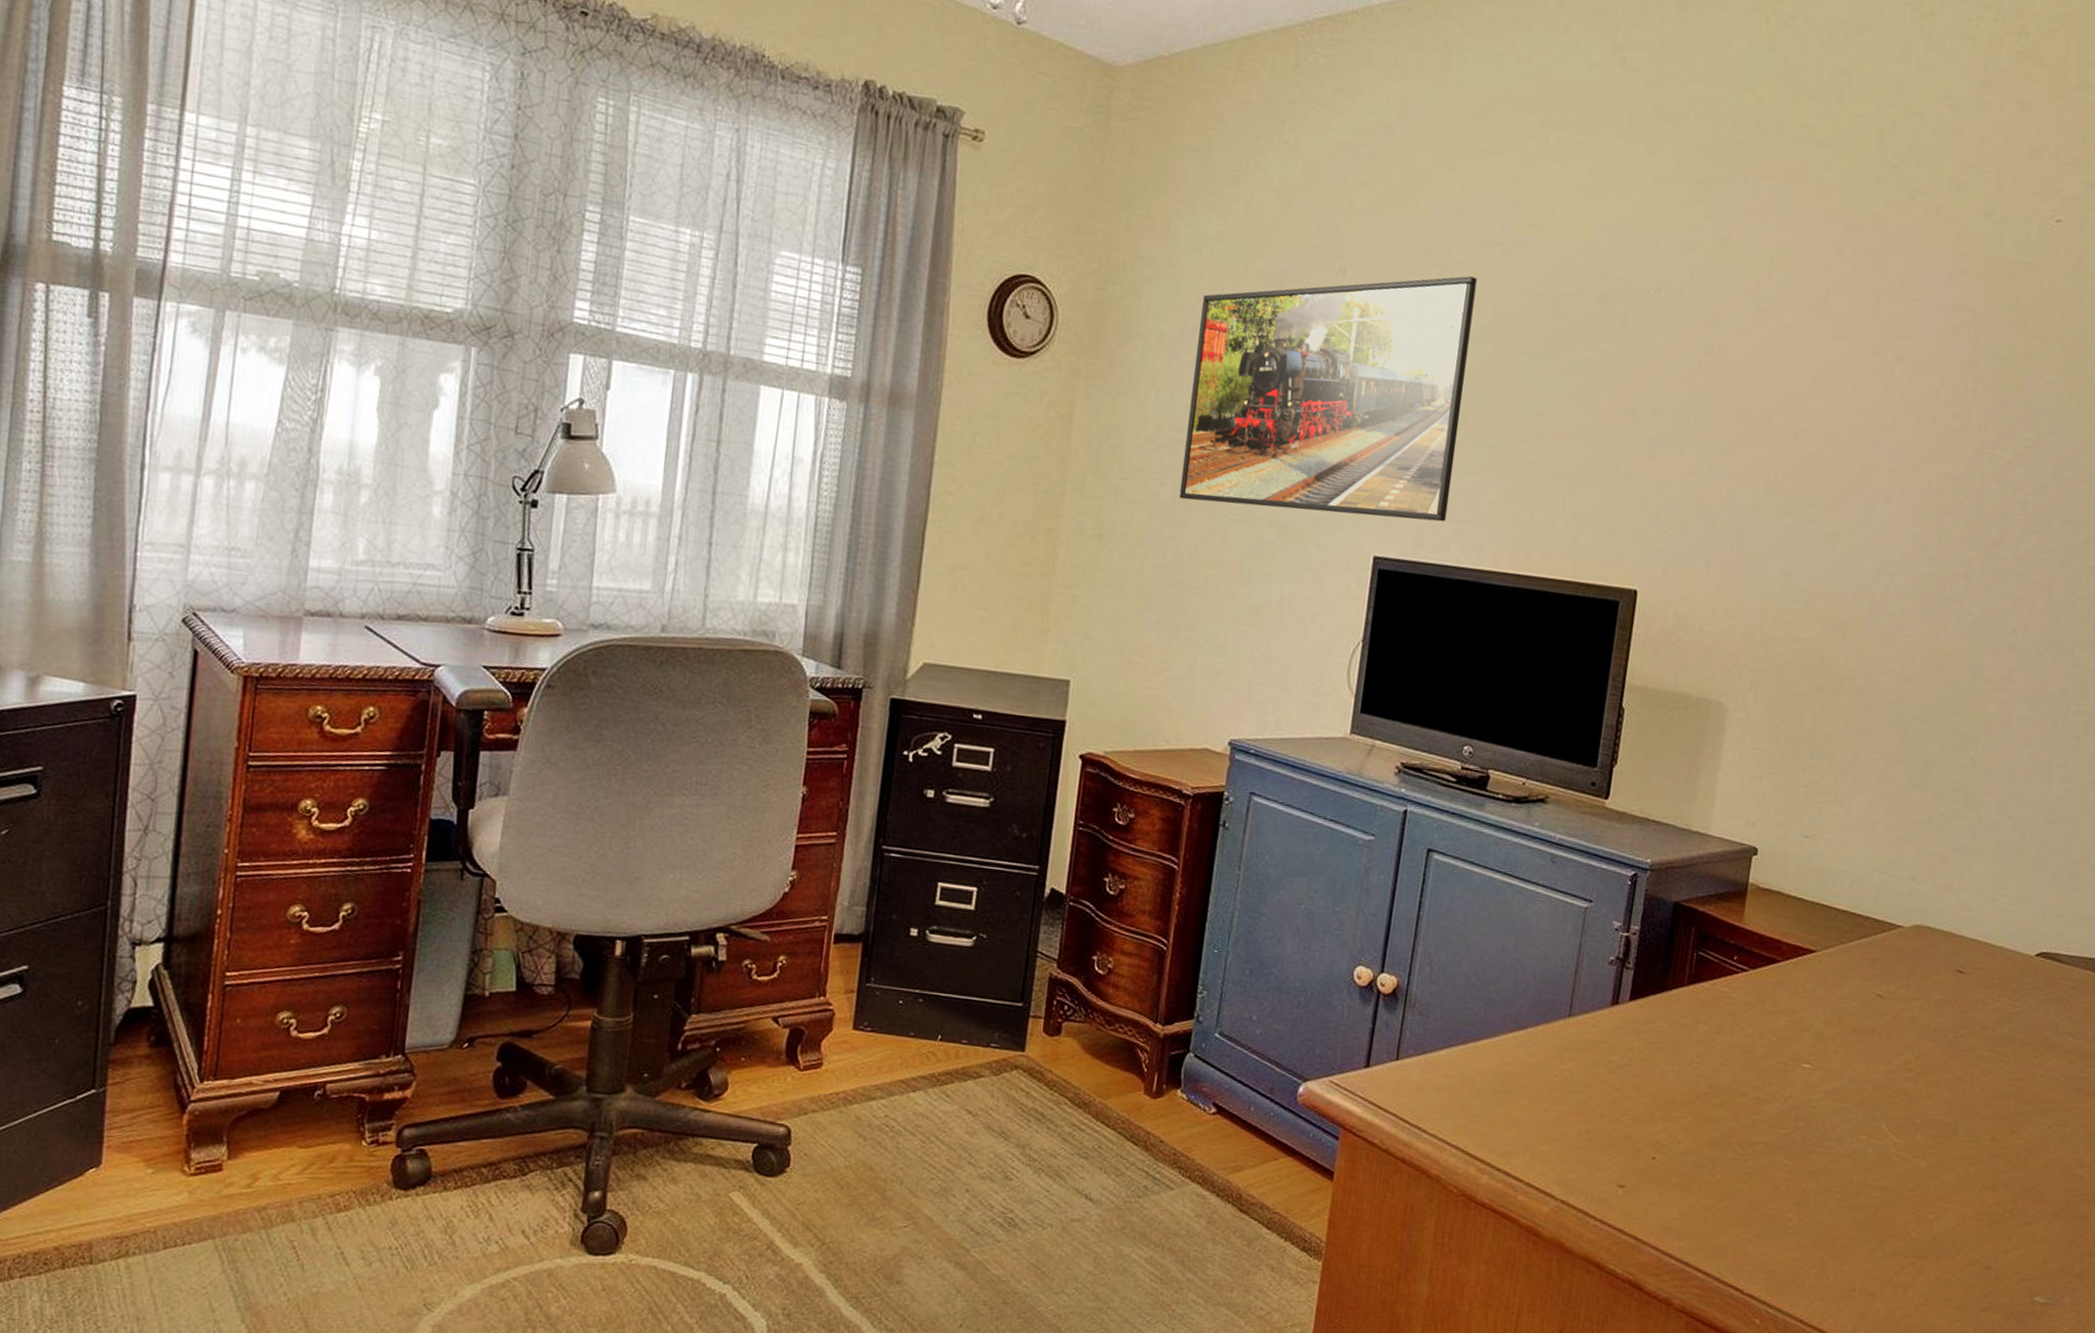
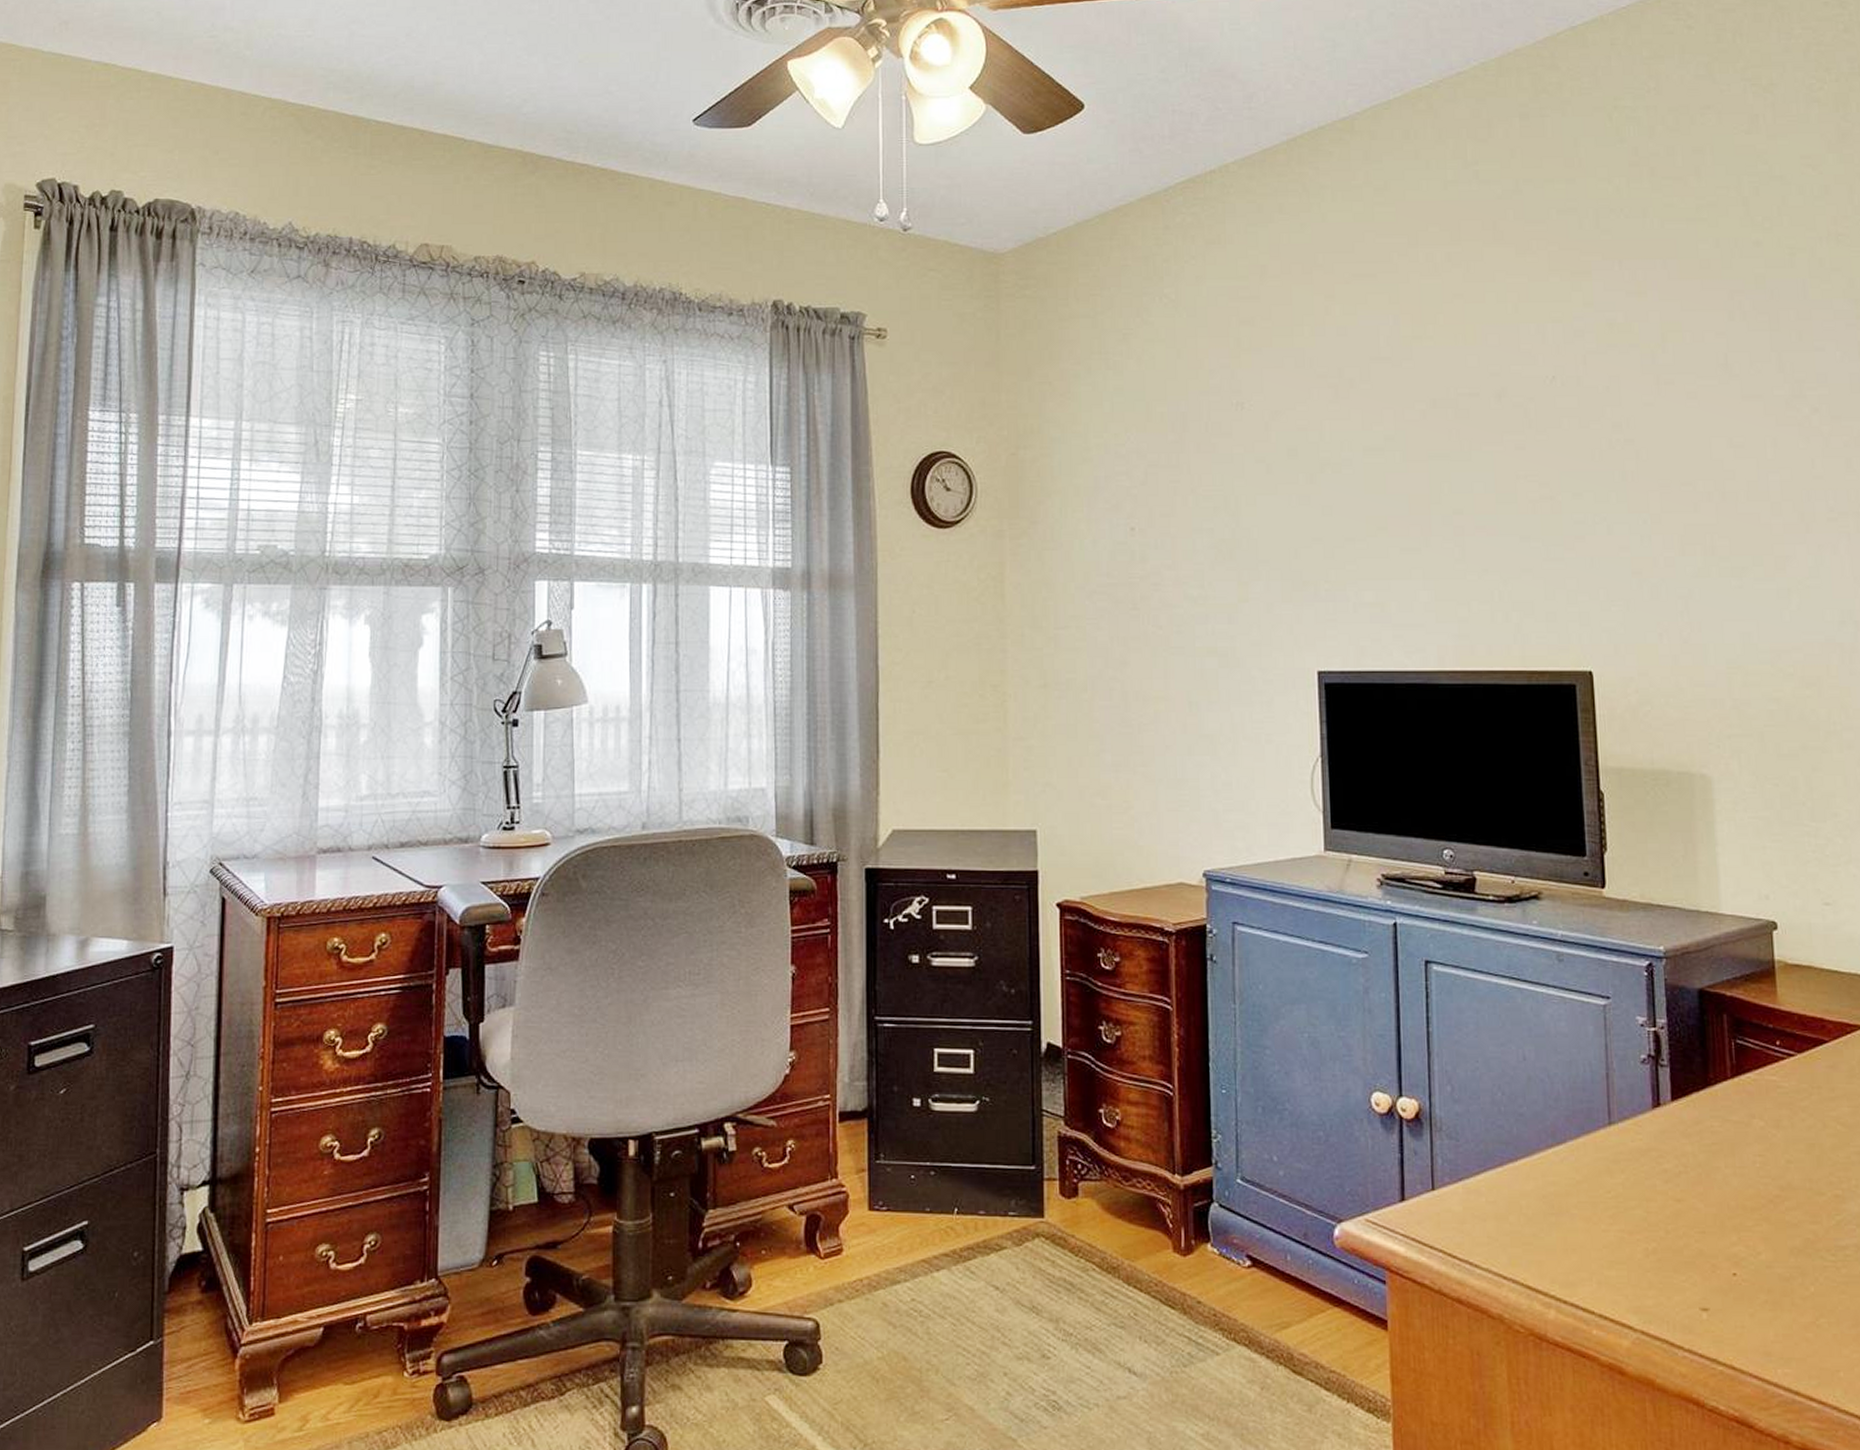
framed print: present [1179,276,1477,522] -> none [1110,392,1384,640]

